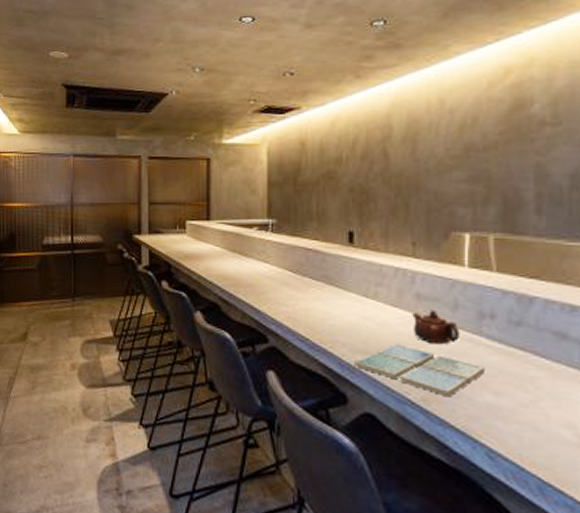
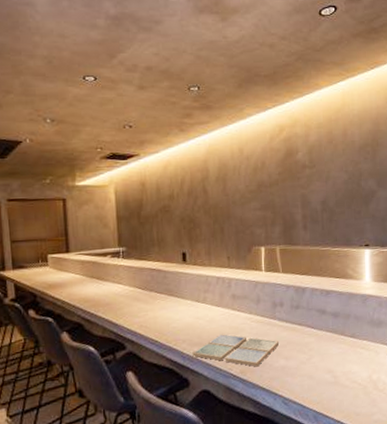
teapot: present [412,309,460,345] -> none [230,305,262,331]

